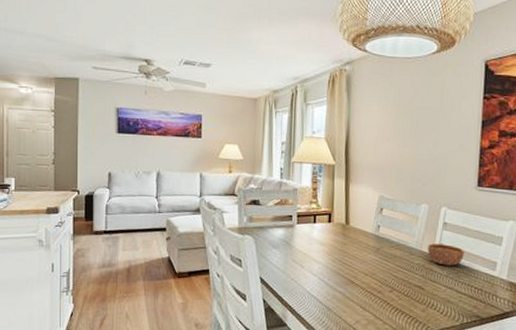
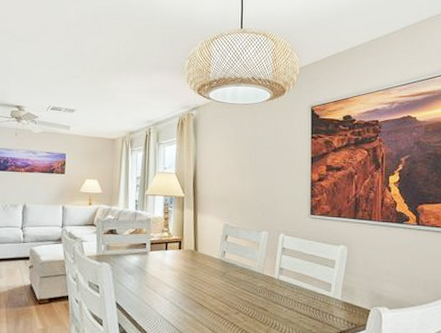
bowl: present [427,243,464,266] -> none [268,267,302,288]

